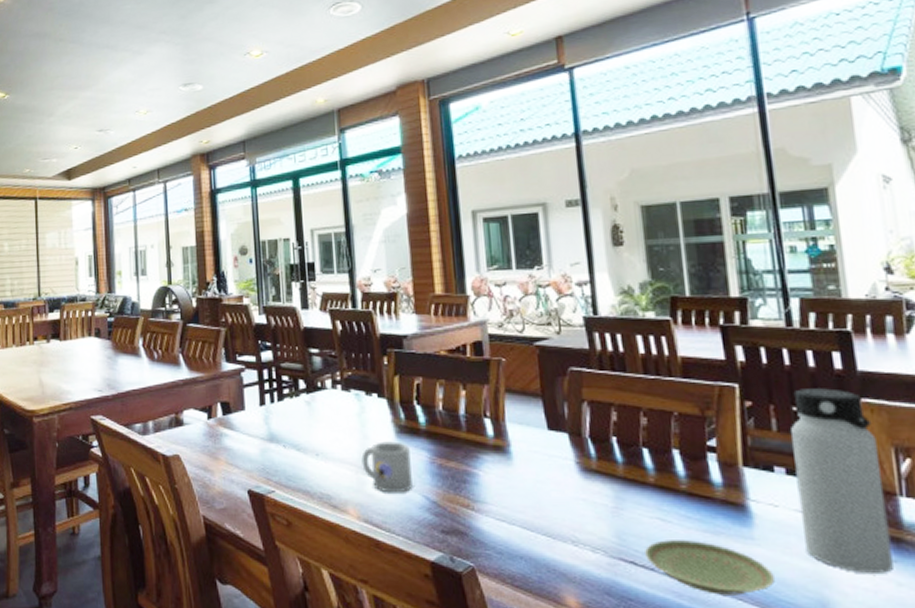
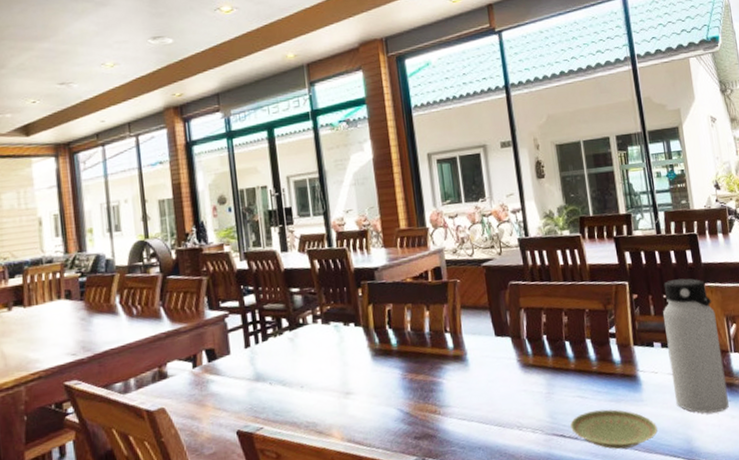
mug: present [361,441,413,493] -> none [342,364,388,412]

